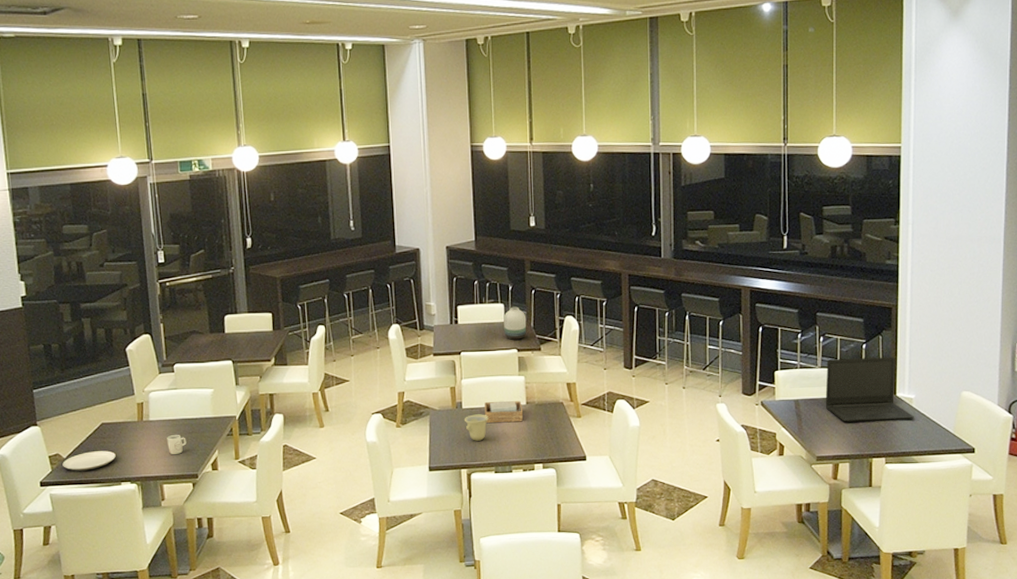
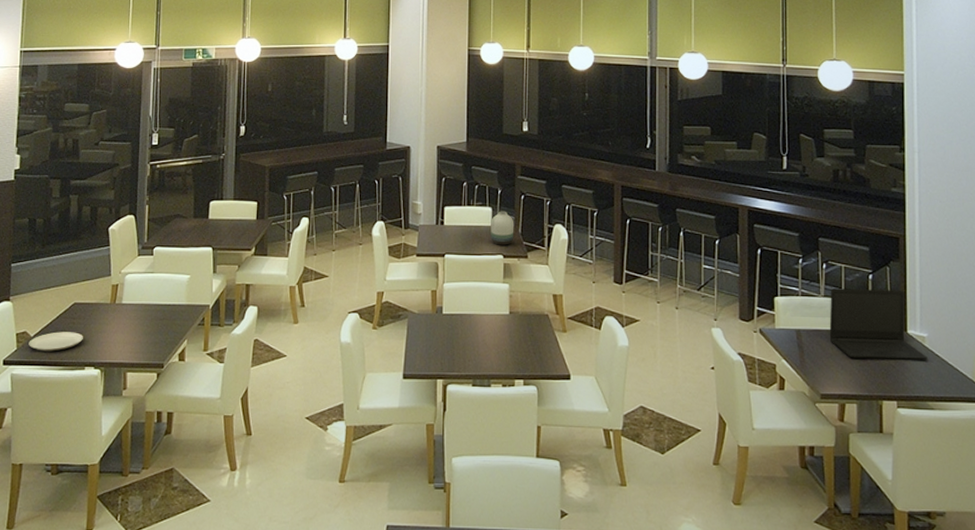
mug: present [167,435,187,455] -> none [137,320,157,342]
cup: present [464,414,489,441] -> none [443,321,469,350]
napkin holder: present [484,400,524,424] -> none [466,308,506,333]

